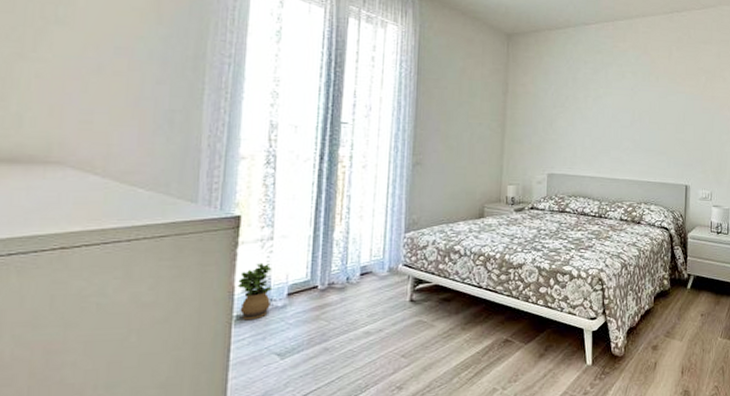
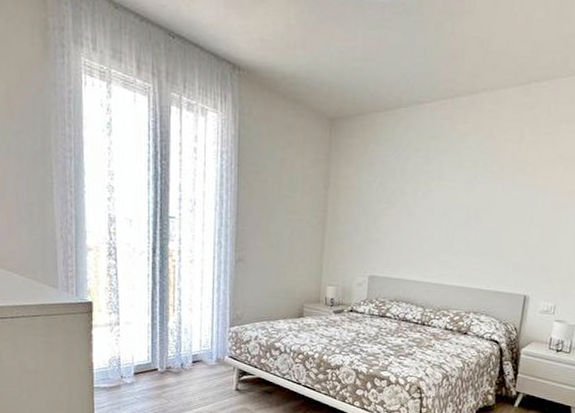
potted plant: present [238,262,273,320] -> none [95,344,122,392]

